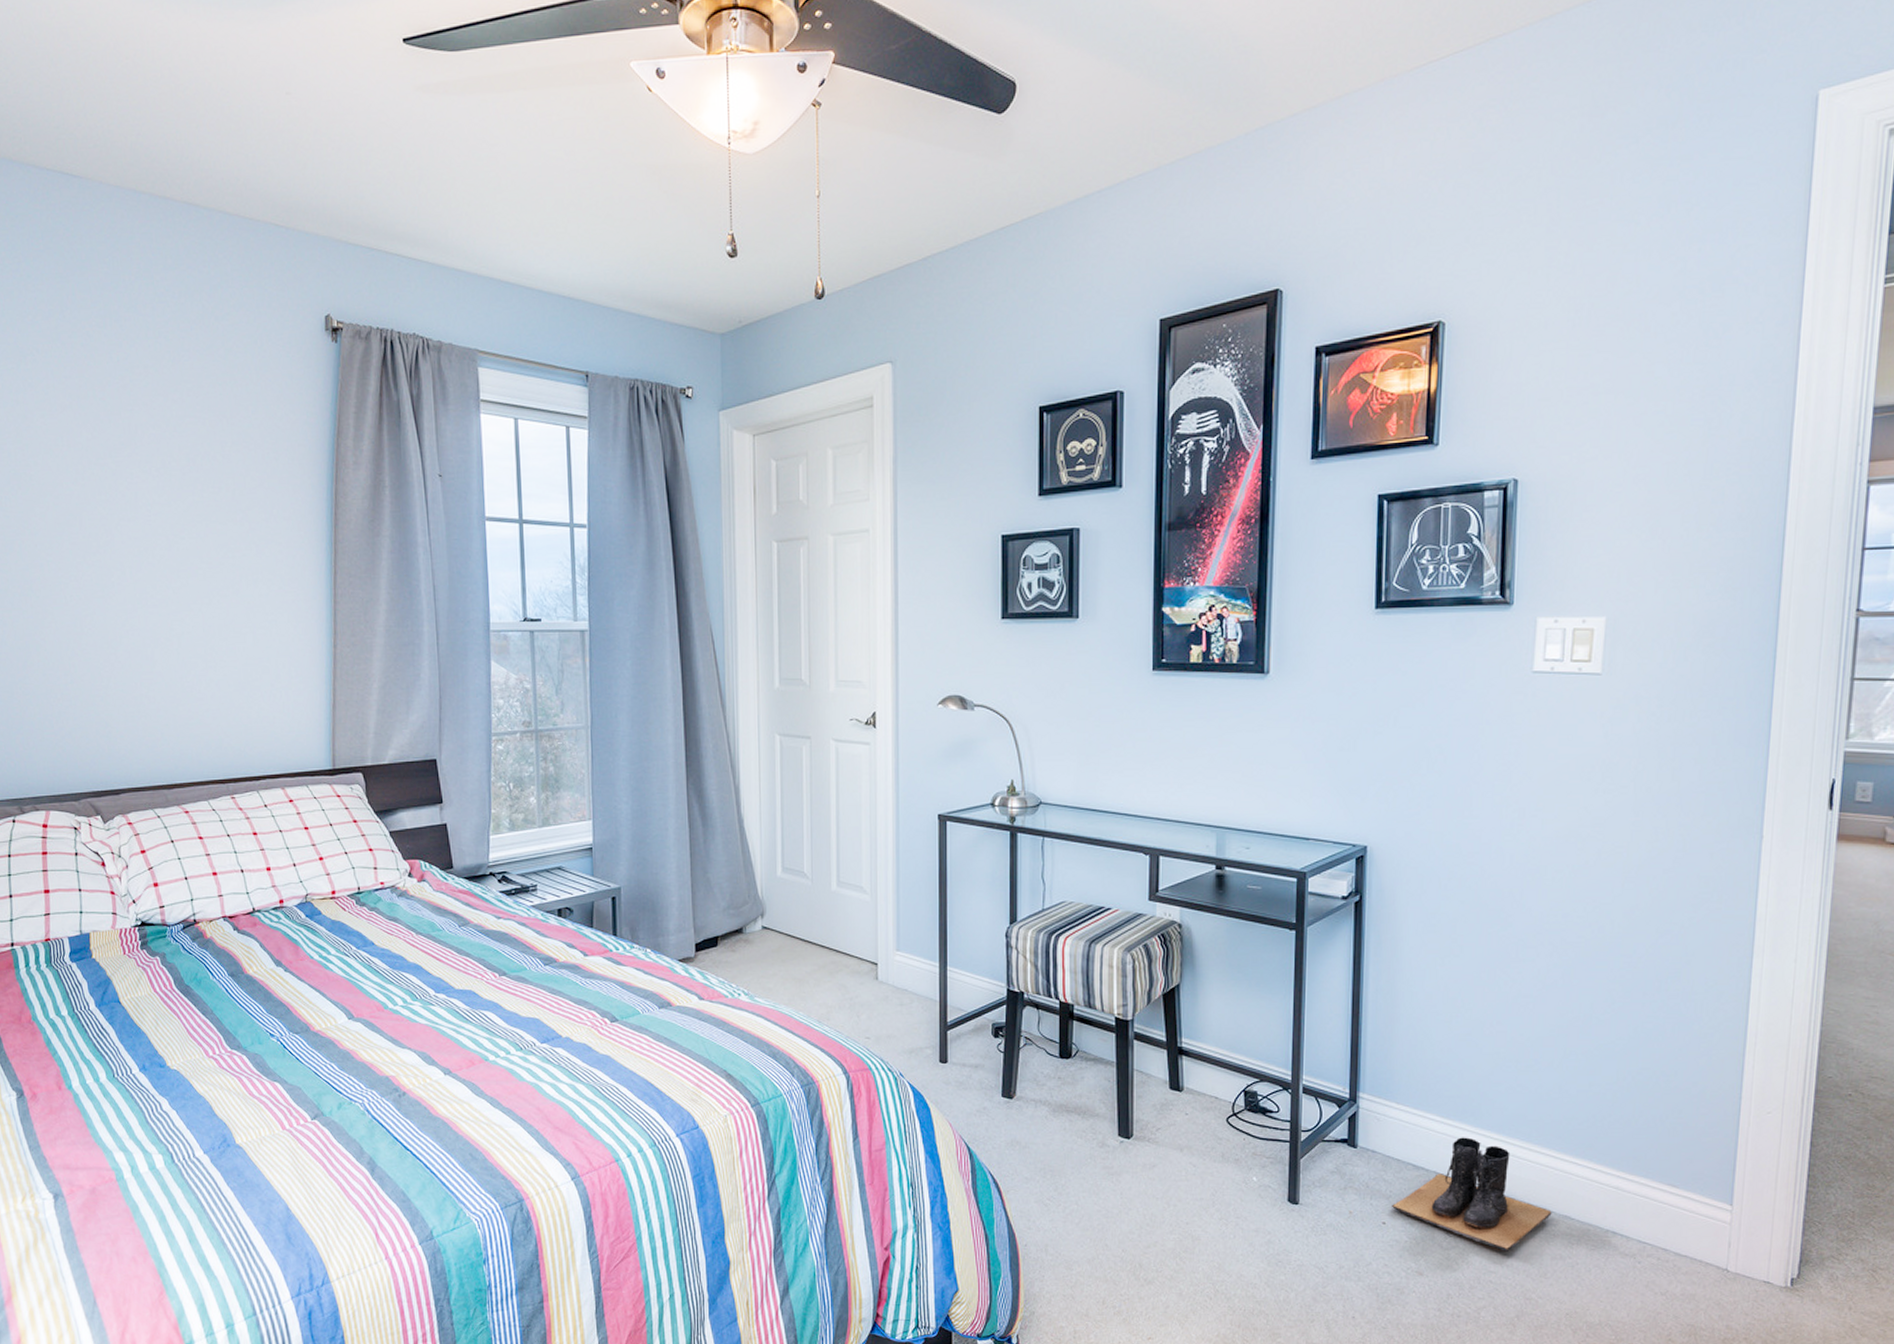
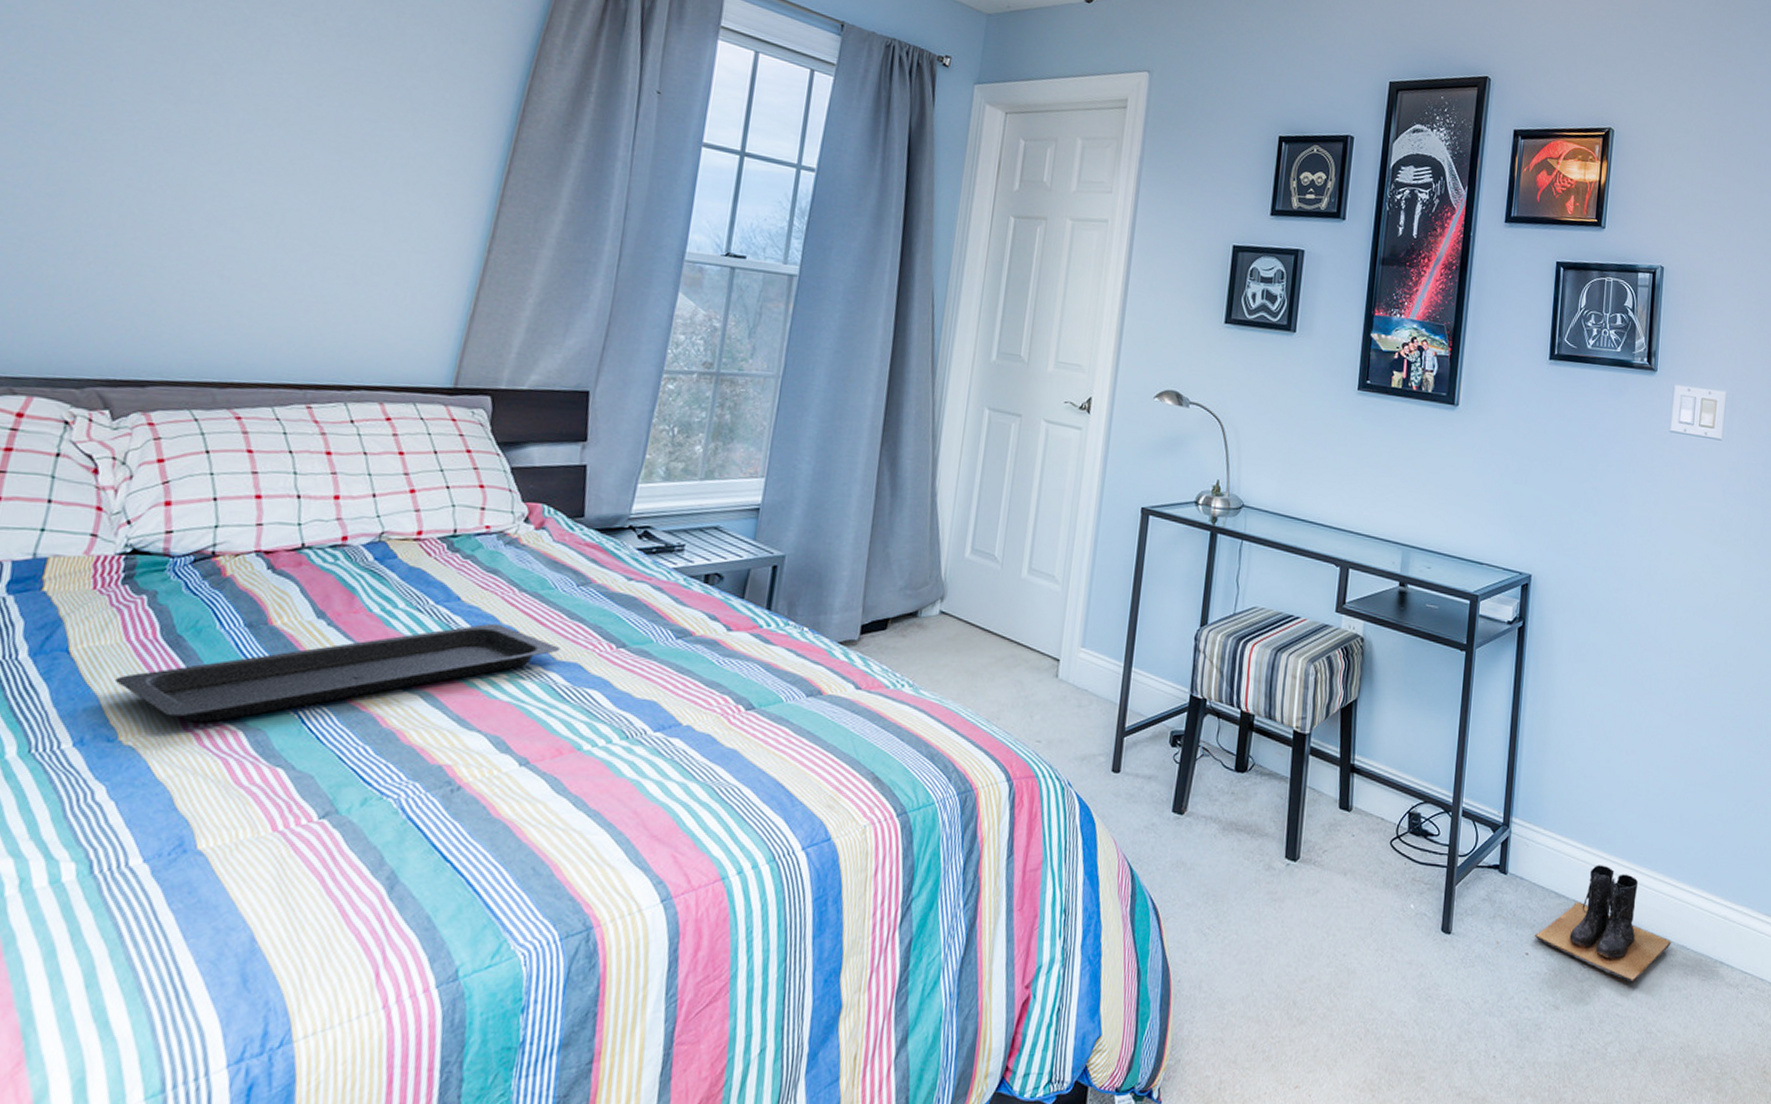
serving tray: none [154,962,456,1051] -> present [114,623,561,723]

